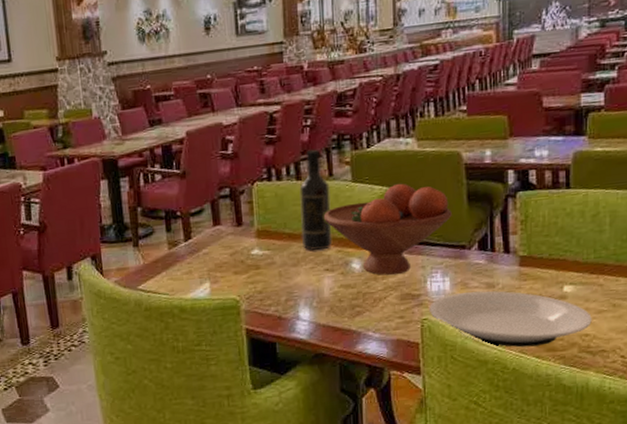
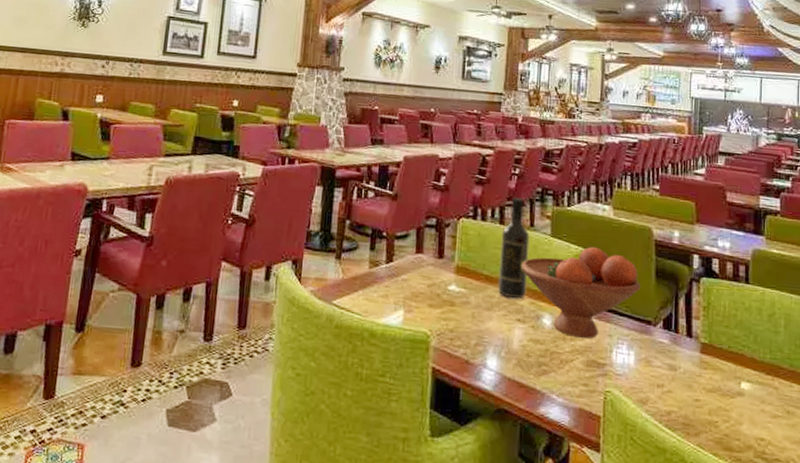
plate: present [430,291,592,348] -> none [613,370,767,443]

